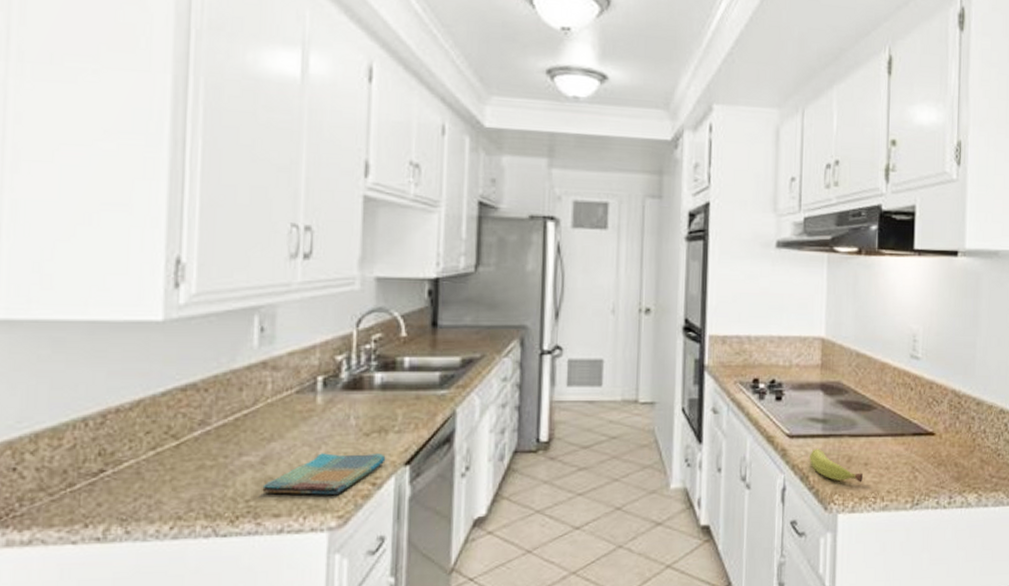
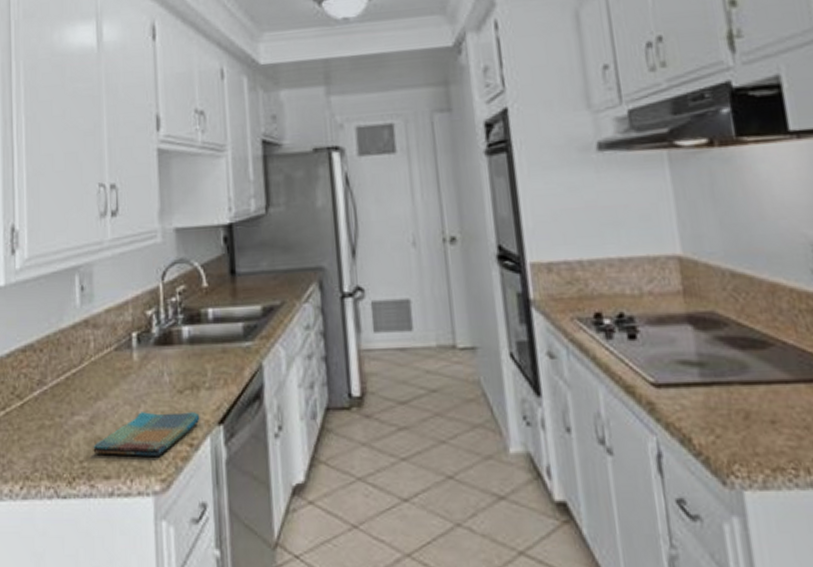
fruit: present [810,449,863,483] -> none [688,401,772,447]

